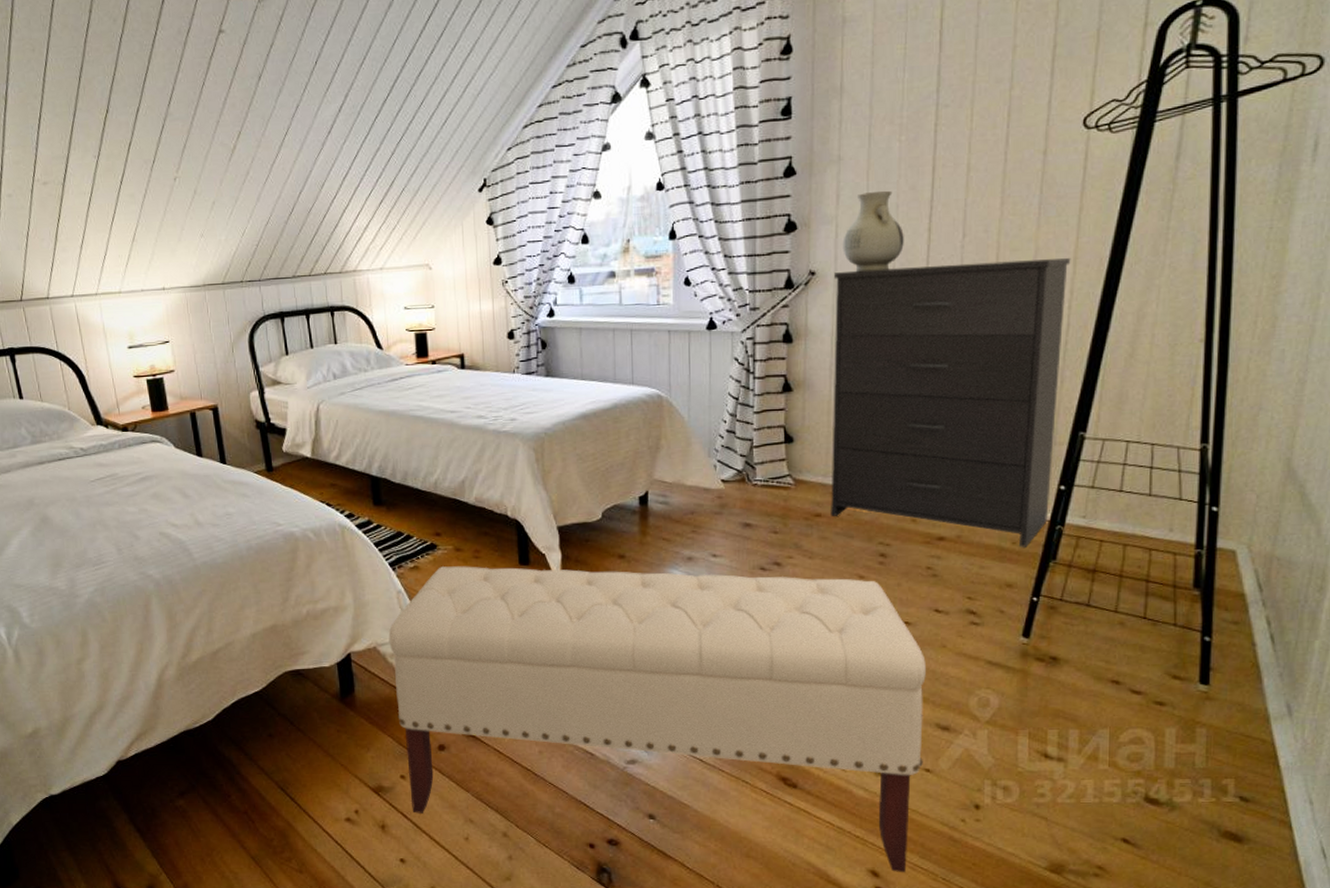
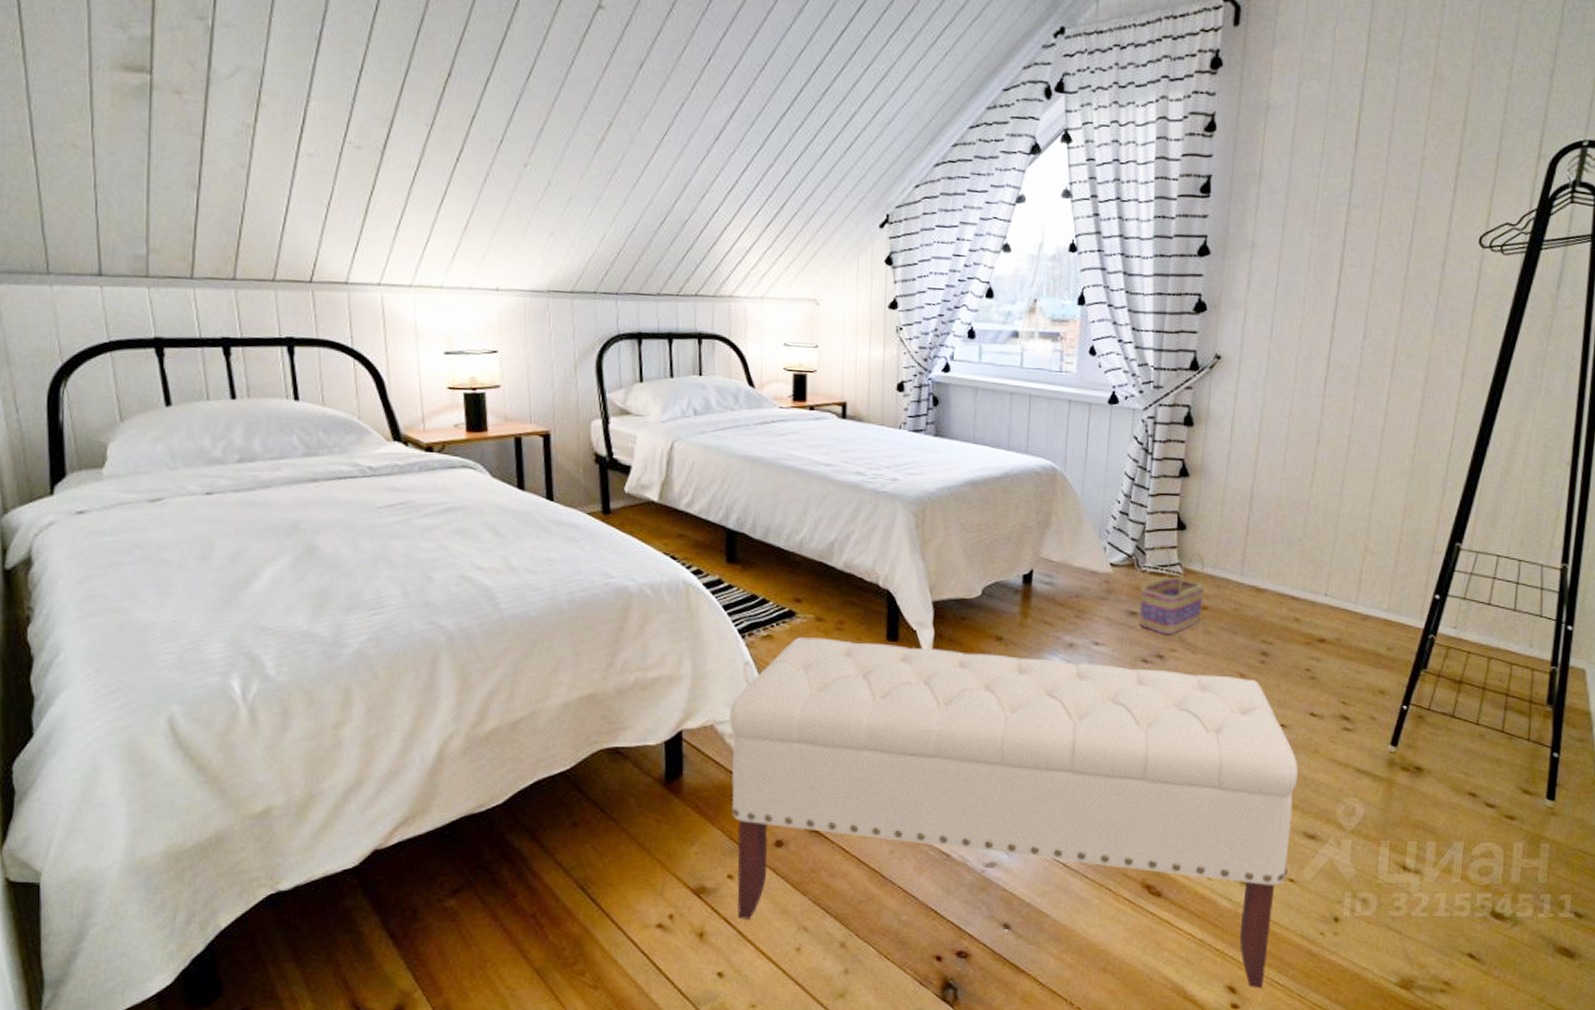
basket: none [753,458,817,542] -> present [1139,544,1205,634]
dresser: present [831,257,1071,547] -> none [1217,359,1460,654]
vase: present [843,191,904,272] -> none [1249,282,1309,363]

